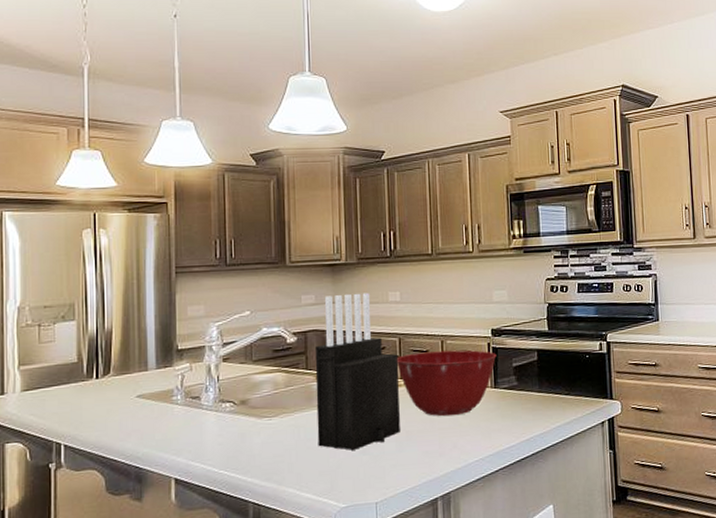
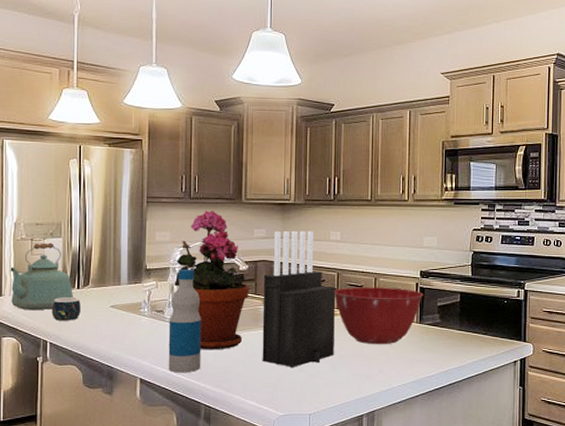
kettle: none [14,327,91,409] -> present [10,242,73,310]
mug: none [65,388,101,418] -> present [52,296,81,321]
bottle: none [206,345,247,468] -> present [168,268,202,373]
potted plant: none [211,277,300,439] -> present [174,210,250,350]

